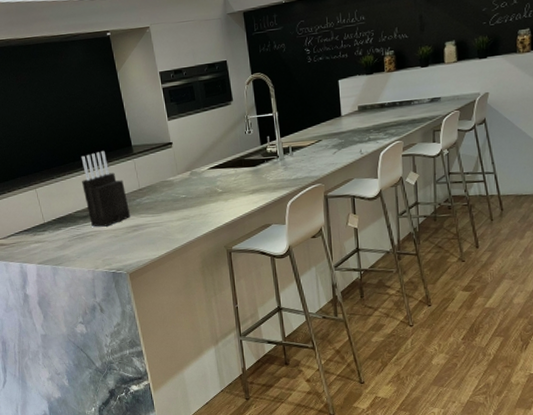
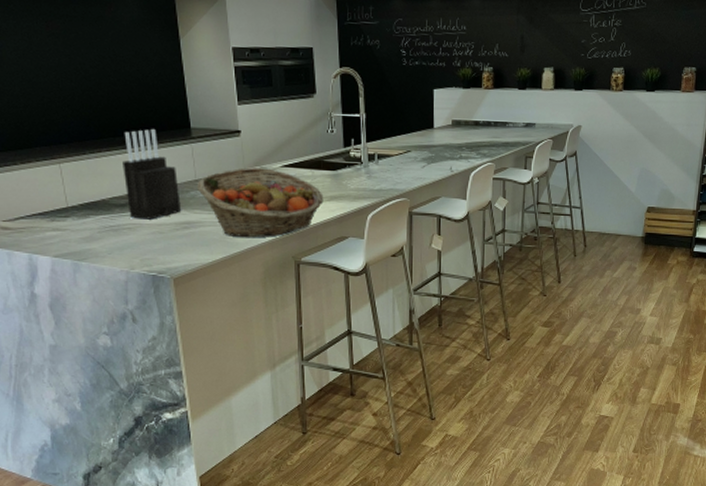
fruit basket: none [140,172,247,234] -> present [196,167,324,238]

